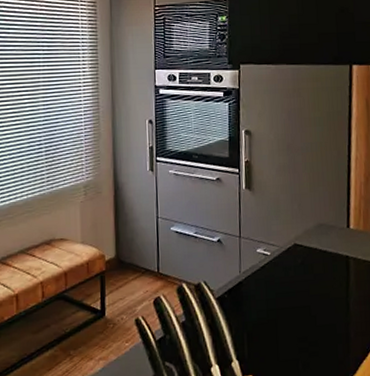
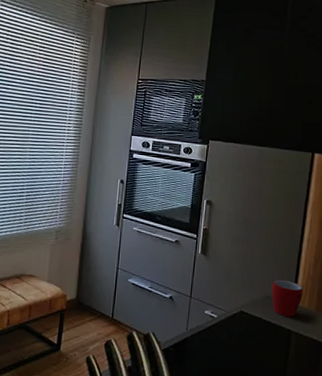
mug: none [324,204,357,243] -> present [272,280,303,317]

